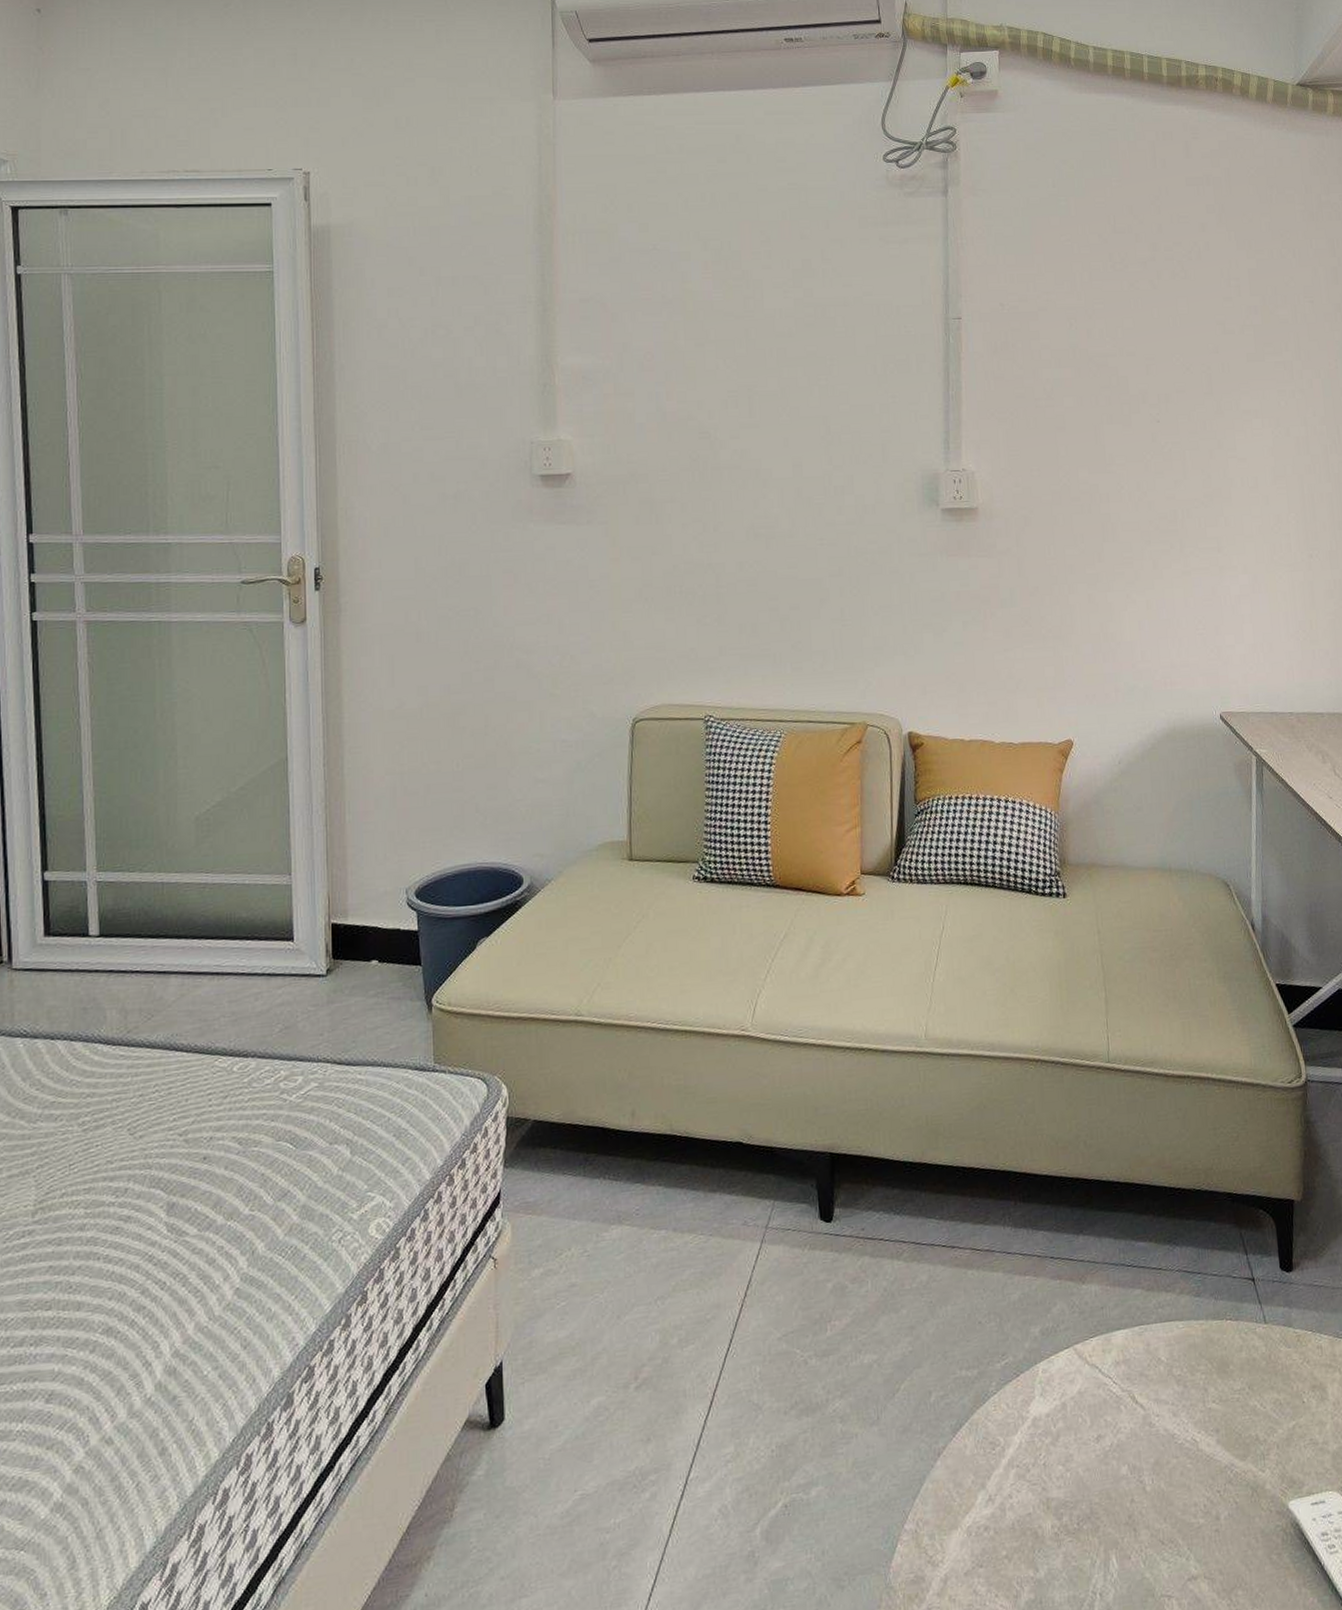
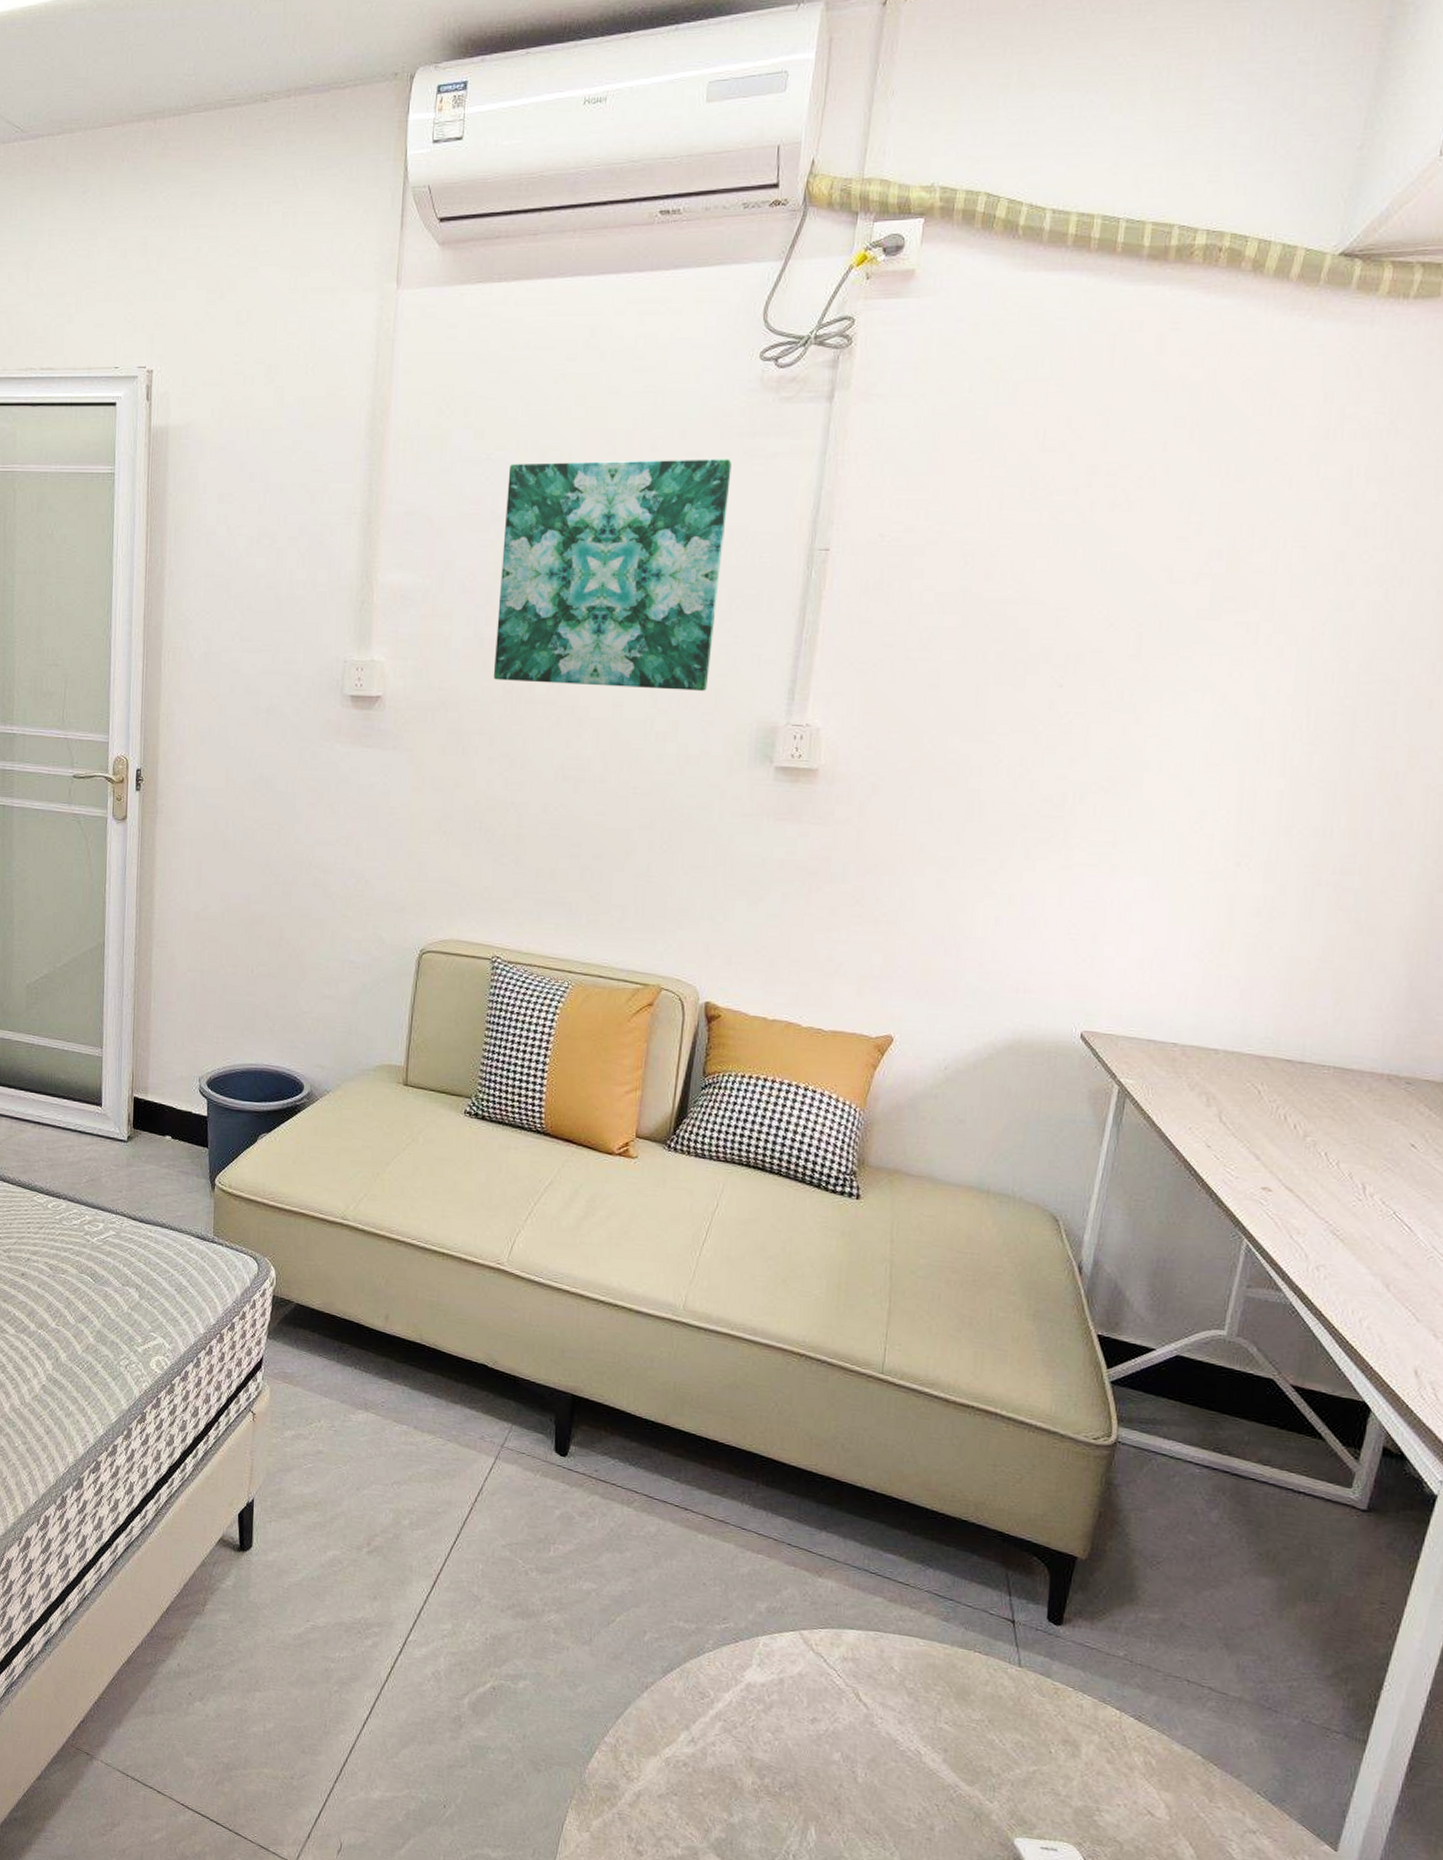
wall art: none [674,244,875,450] -> present [493,459,732,691]

